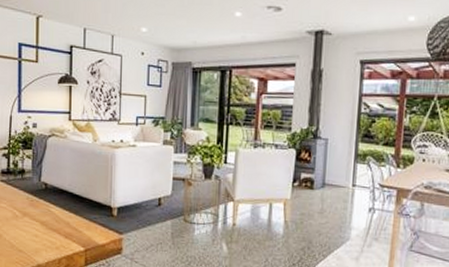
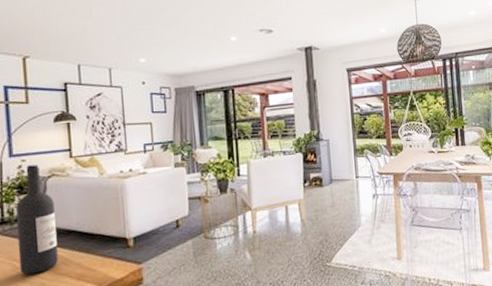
wine bottle: none [18,122,52,225] -> present [16,165,58,275]

